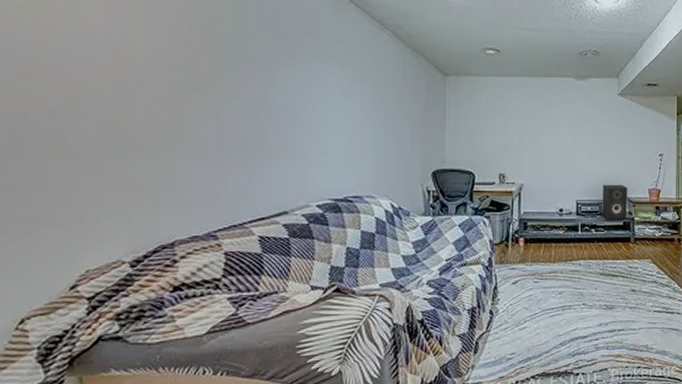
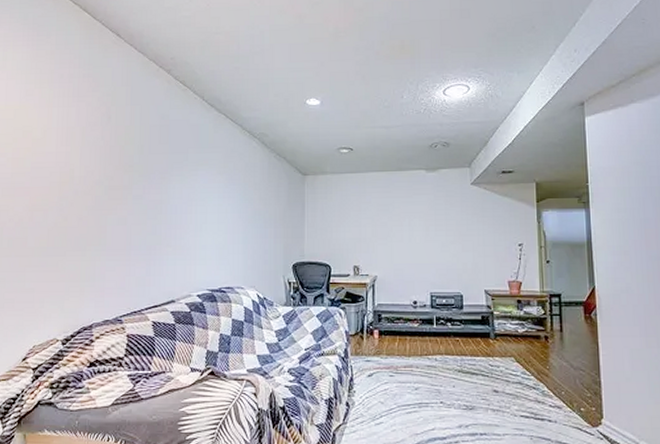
speaker: present [602,184,628,220] -> none [457,276,486,314]

